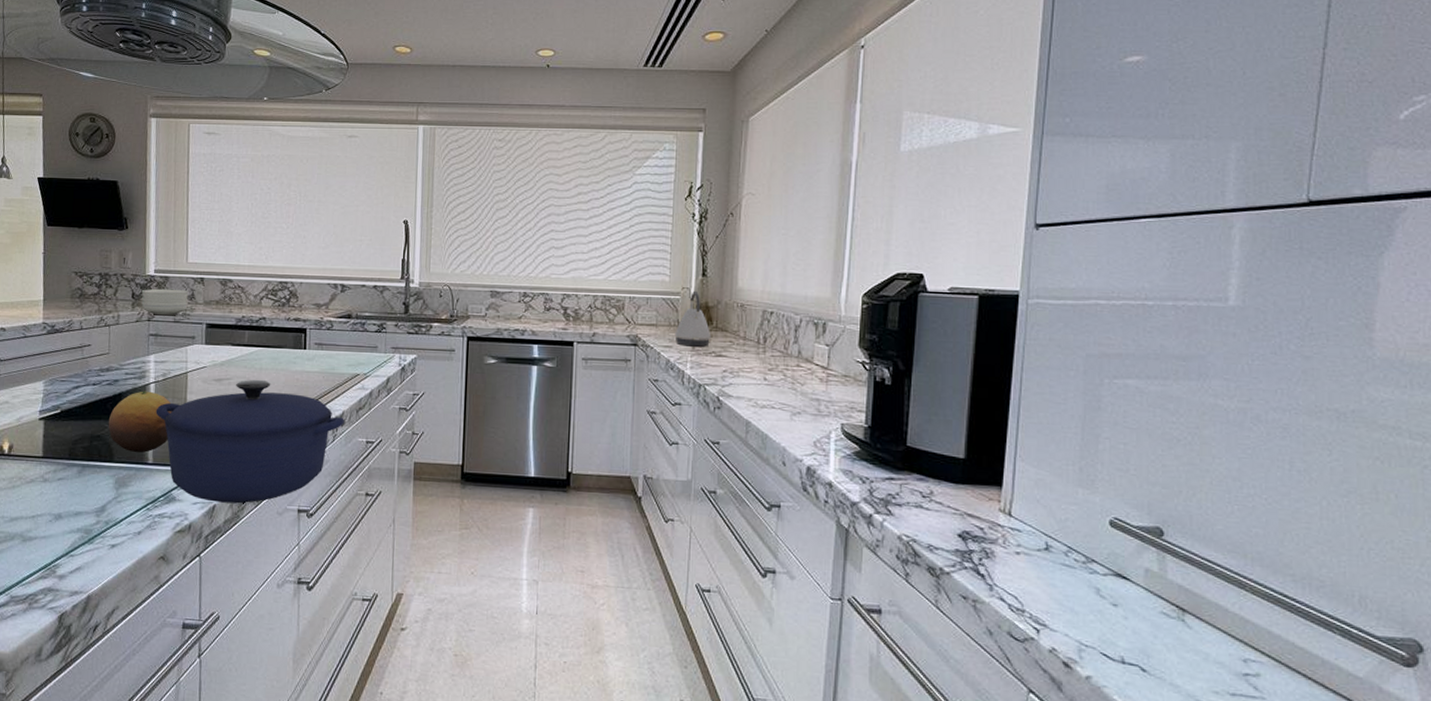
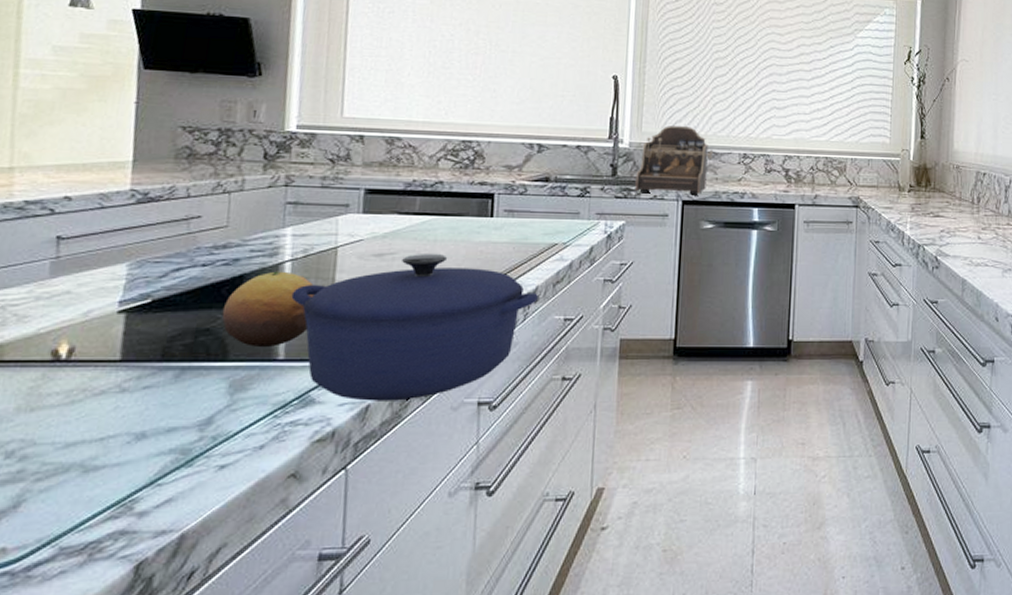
bowl: present [141,288,189,316] -> none [276,147,343,180]
spice rack: none [425,266,496,332] -> present [635,126,714,195]
kettle: present [674,292,712,348] -> none [895,153,930,209]

